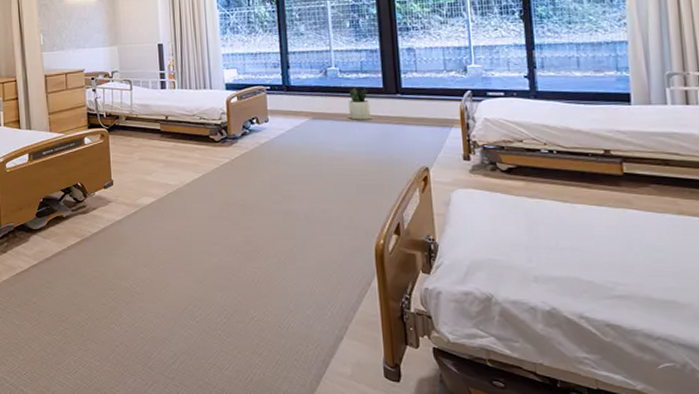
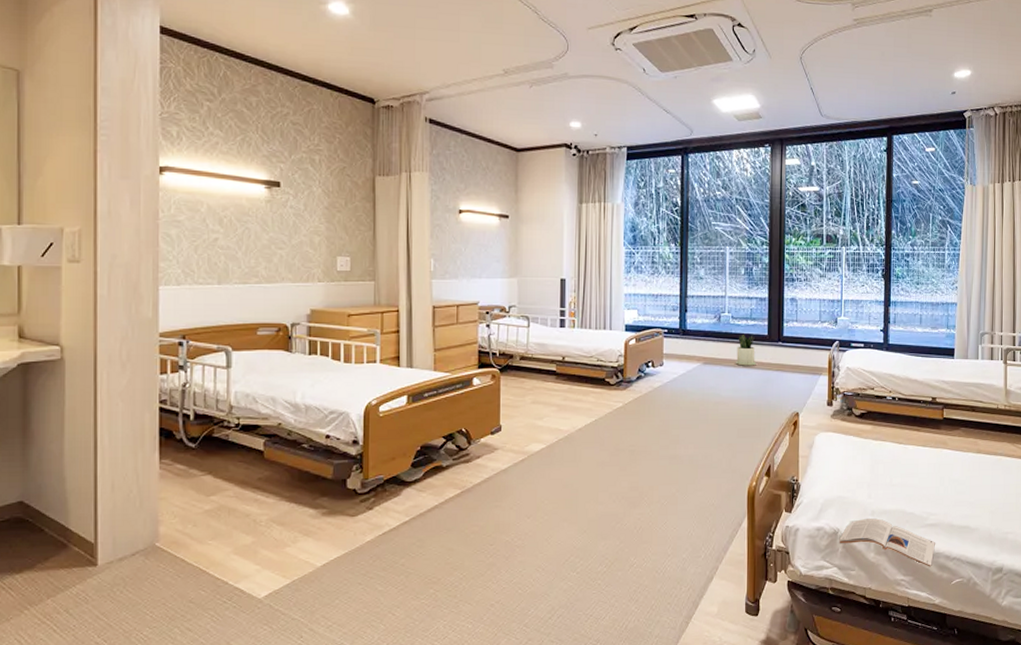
magazine: none [494,284,629,346] -> present [839,517,935,567]

